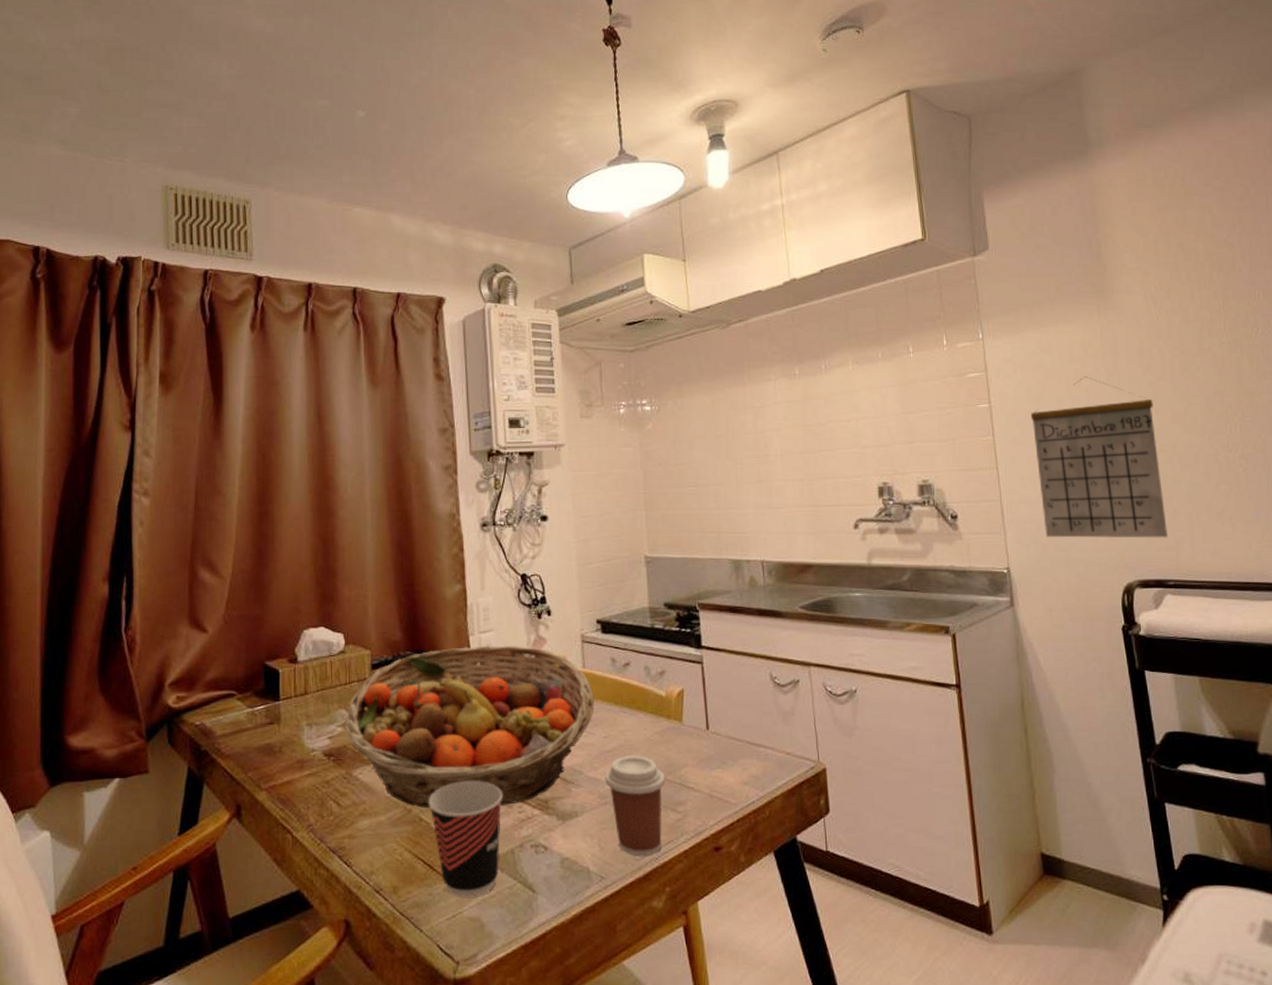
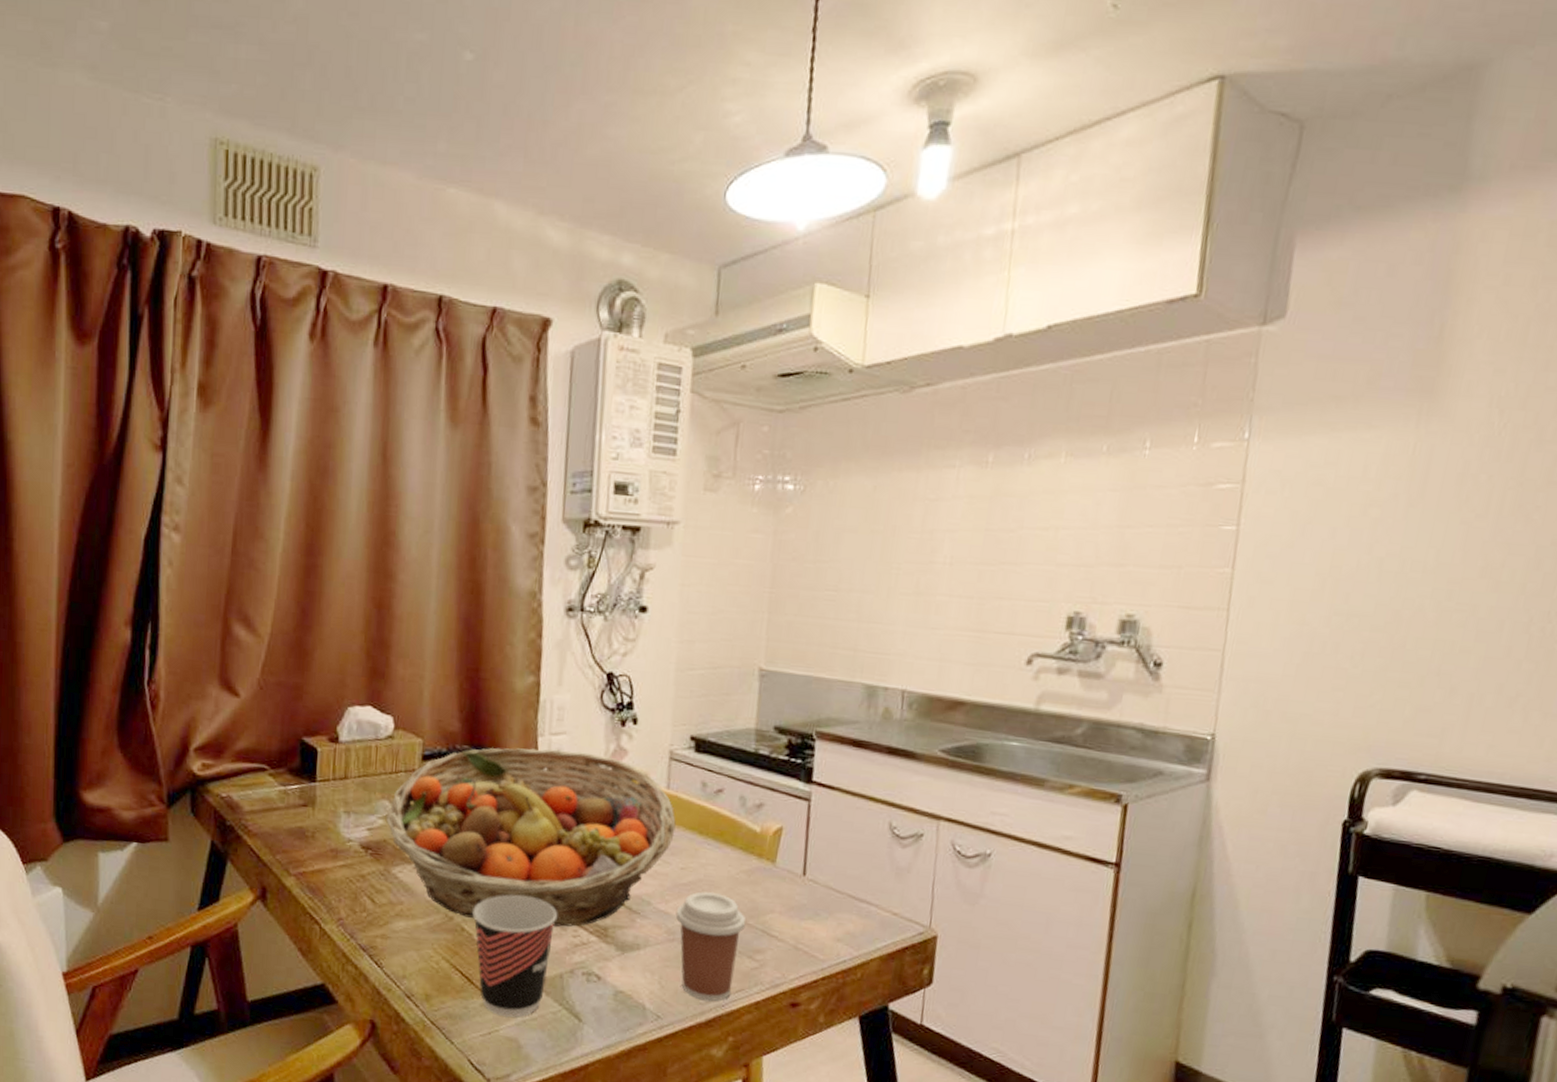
calendar: present [1030,376,1167,539] -> none [1271,503,1462,721]

